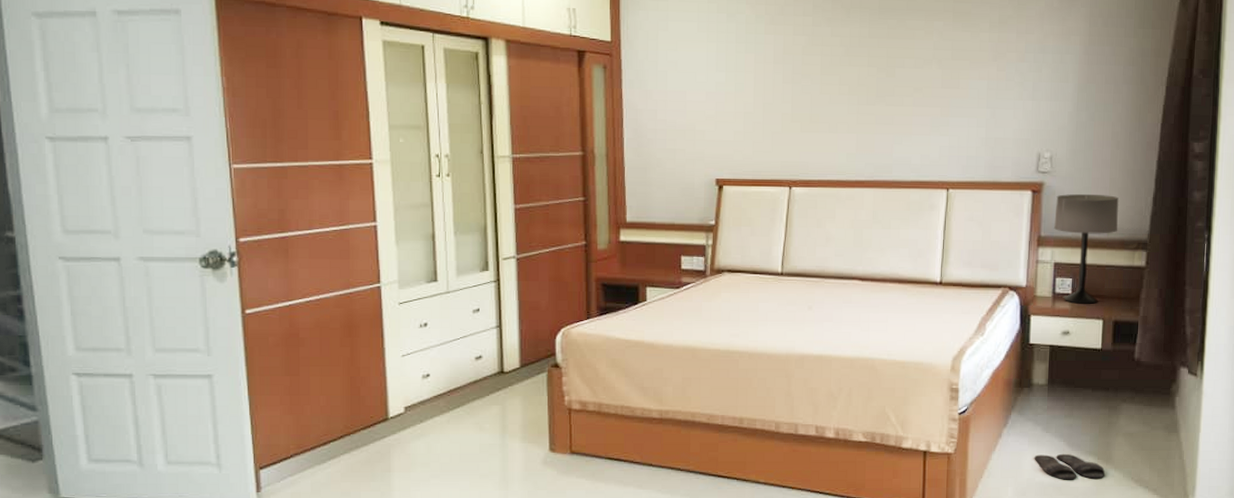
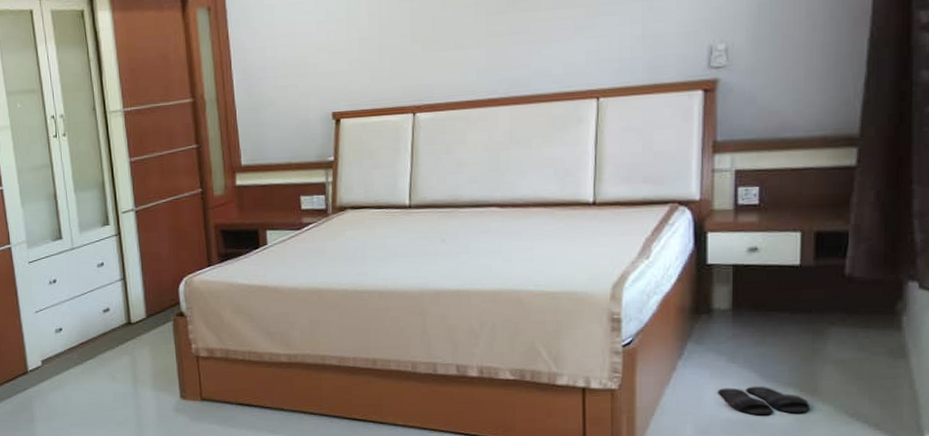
table lamp: present [1054,194,1119,304] -> none [733,85,818,216]

